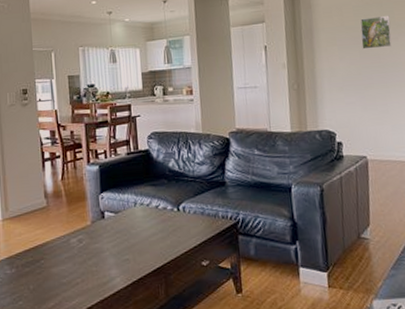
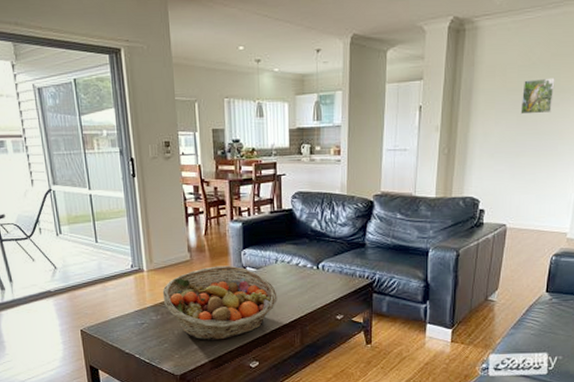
fruit basket: none [18,210,139,296] -> present [162,265,278,340]

